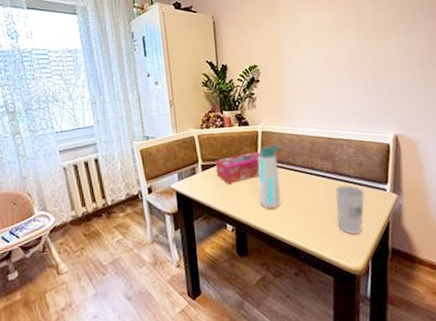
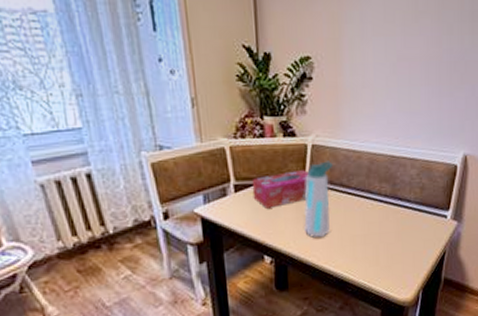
cup: present [335,185,365,236] -> none [392,211,423,266]

